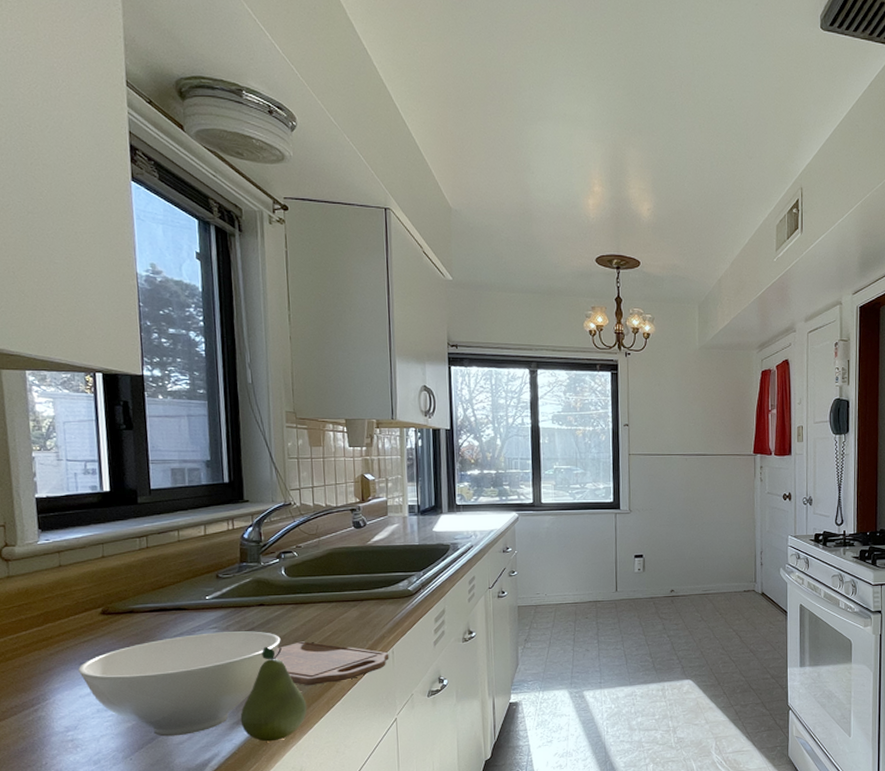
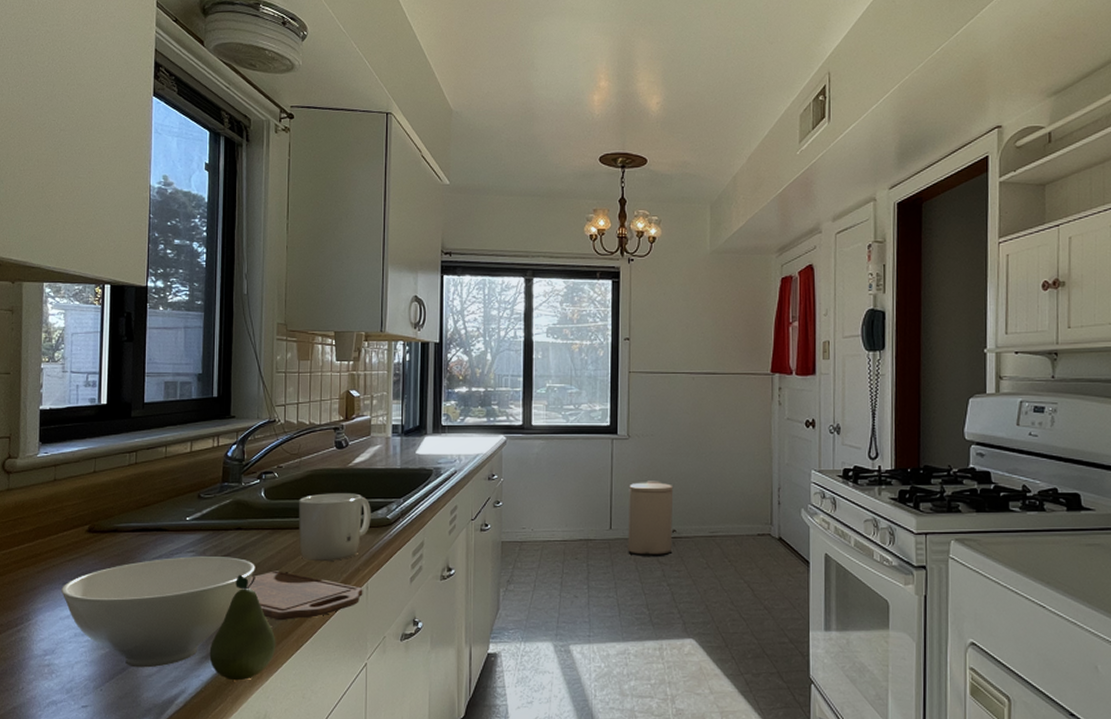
mug: none [319,568,393,632] -> present [298,493,371,562]
pedal bin: none [631,548,671,614] -> present [628,480,674,558]

